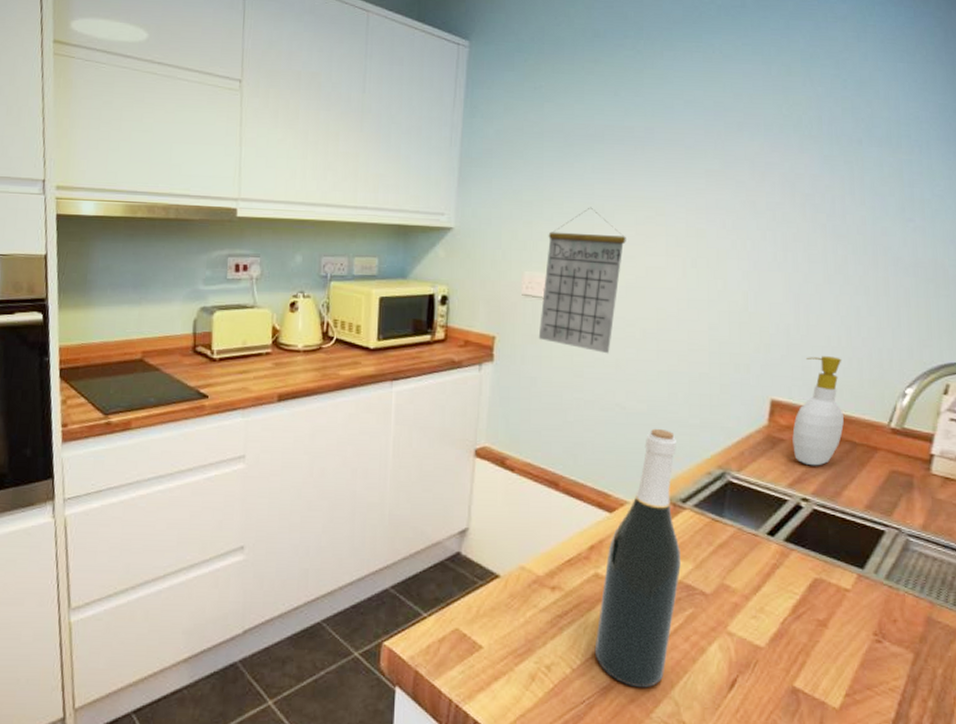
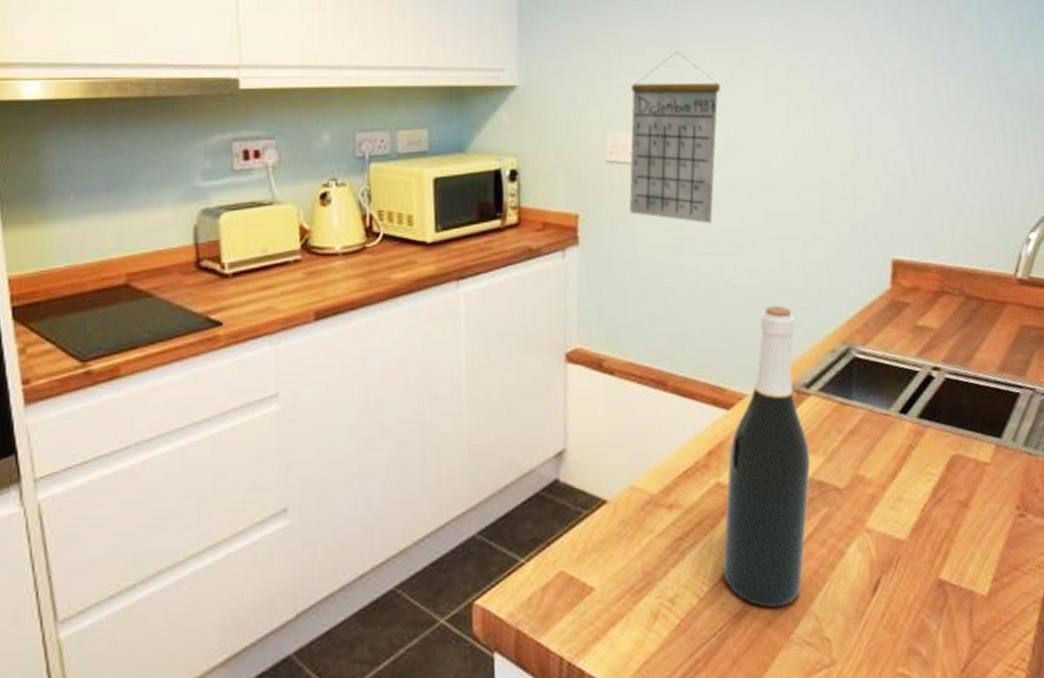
soap bottle: present [792,356,844,466] -> none [917,204,970,330]

